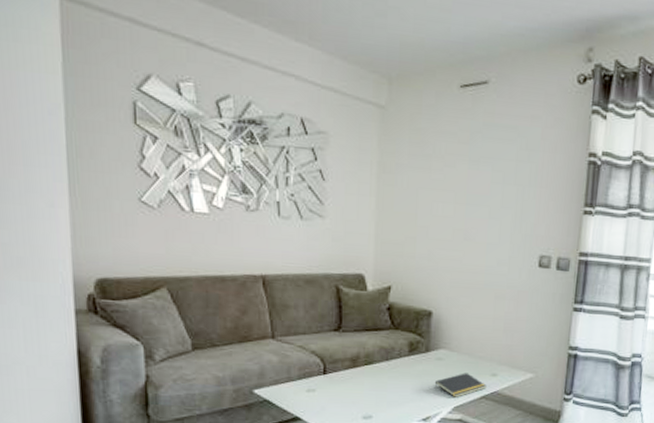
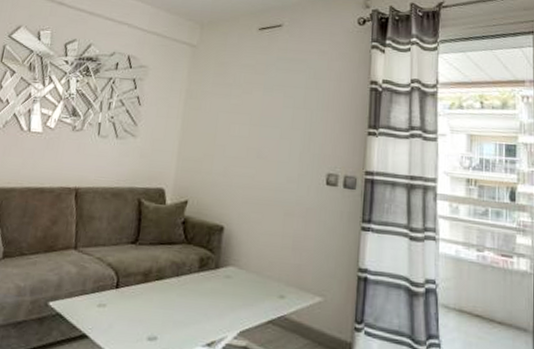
notepad: present [434,373,487,398] -> none [221,293,274,321]

